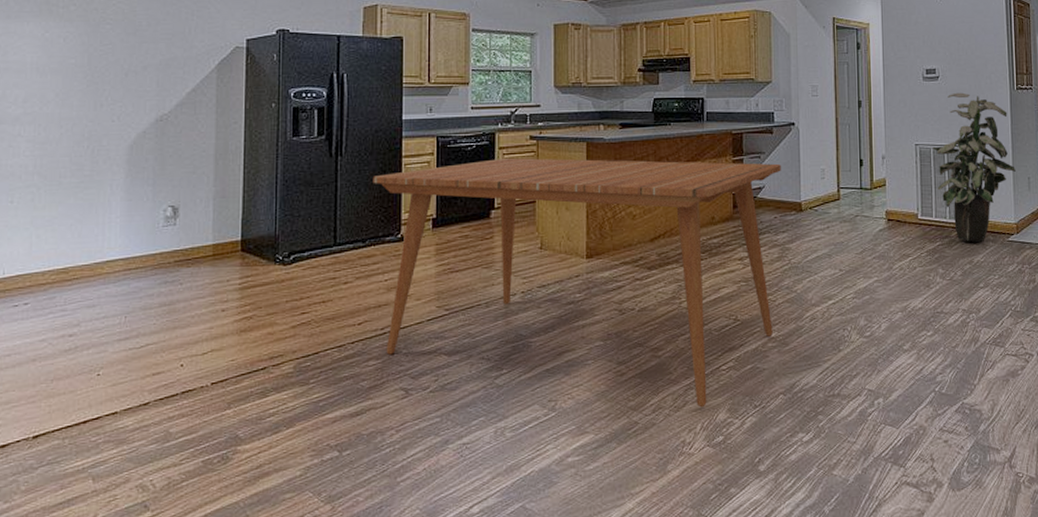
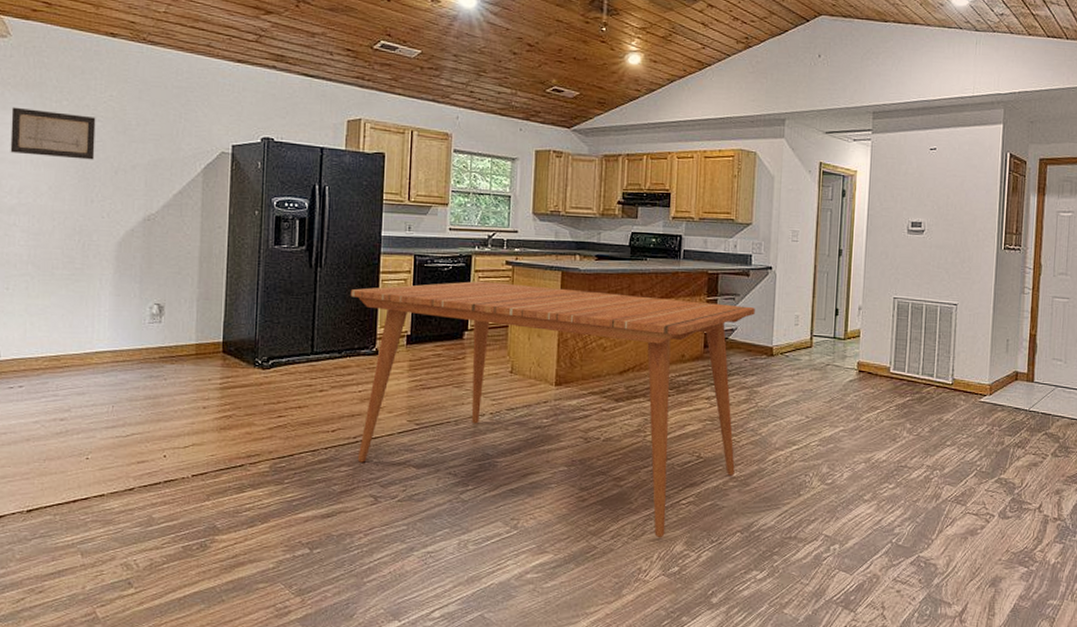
wall art: none [15,15,105,64] -> present [10,107,96,160]
indoor plant: present [932,92,1016,243] -> none [911,248,995,401]

